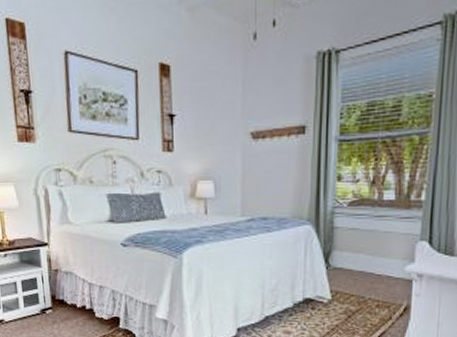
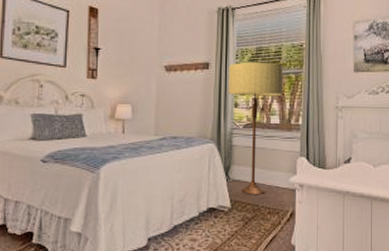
floor lamp: none [329,121,404,285] -> present [228,62,284,194]

